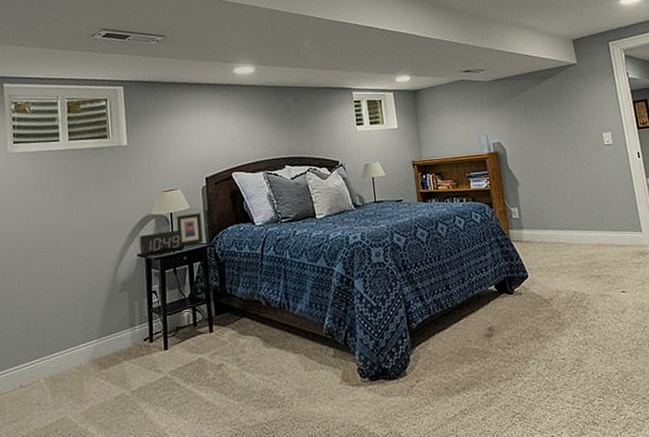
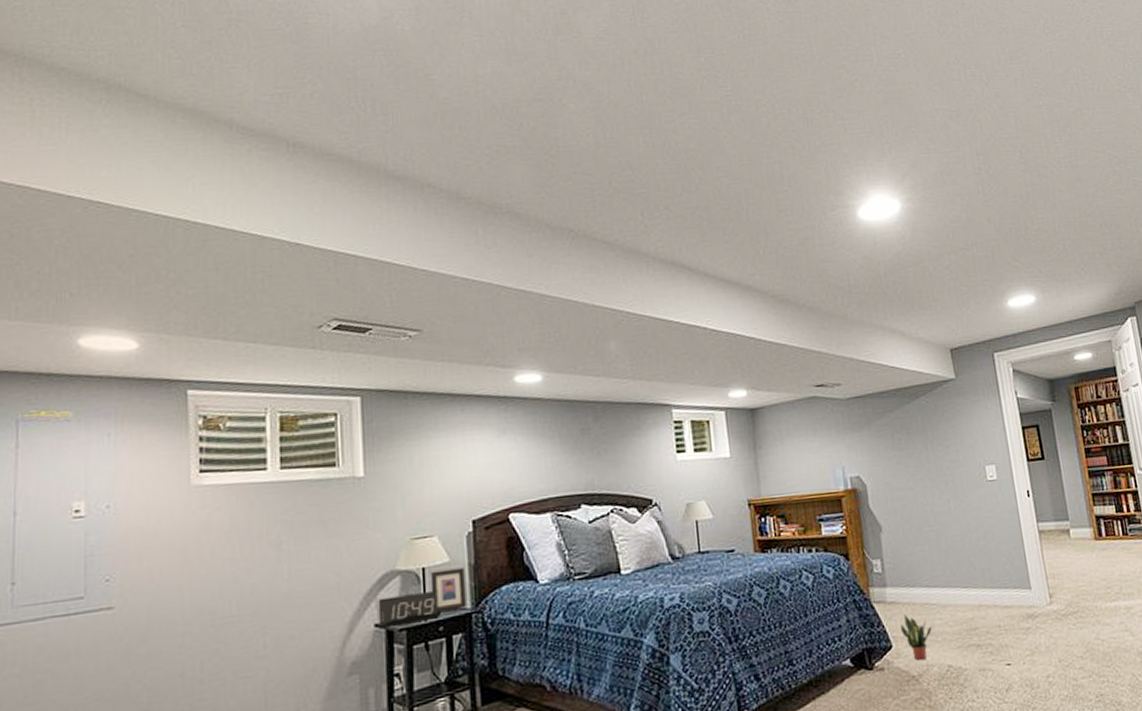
potted plant: none [534,251,560,287] -> present [900,614,932,660]

